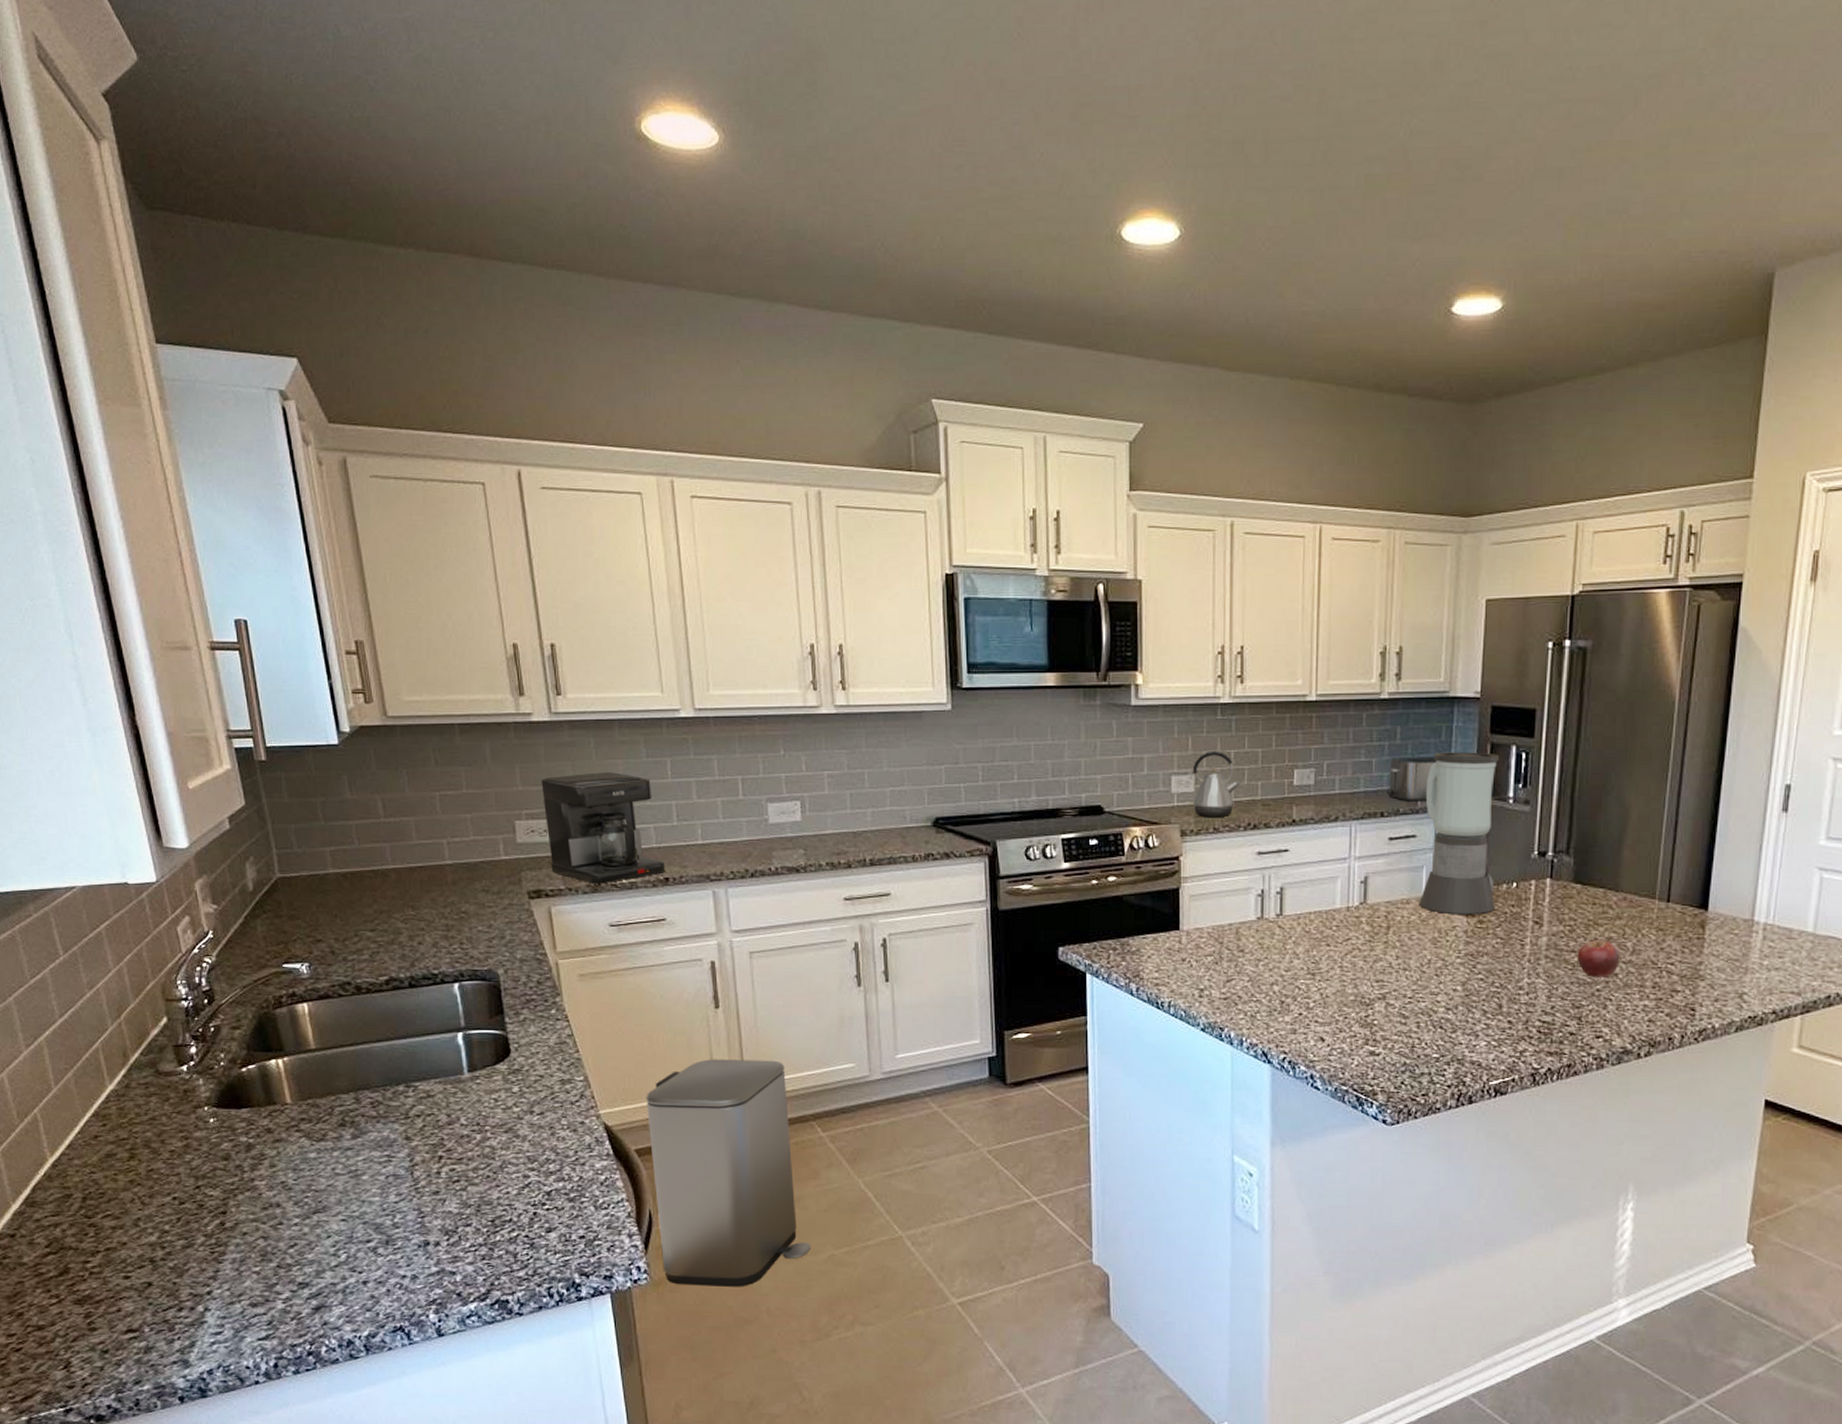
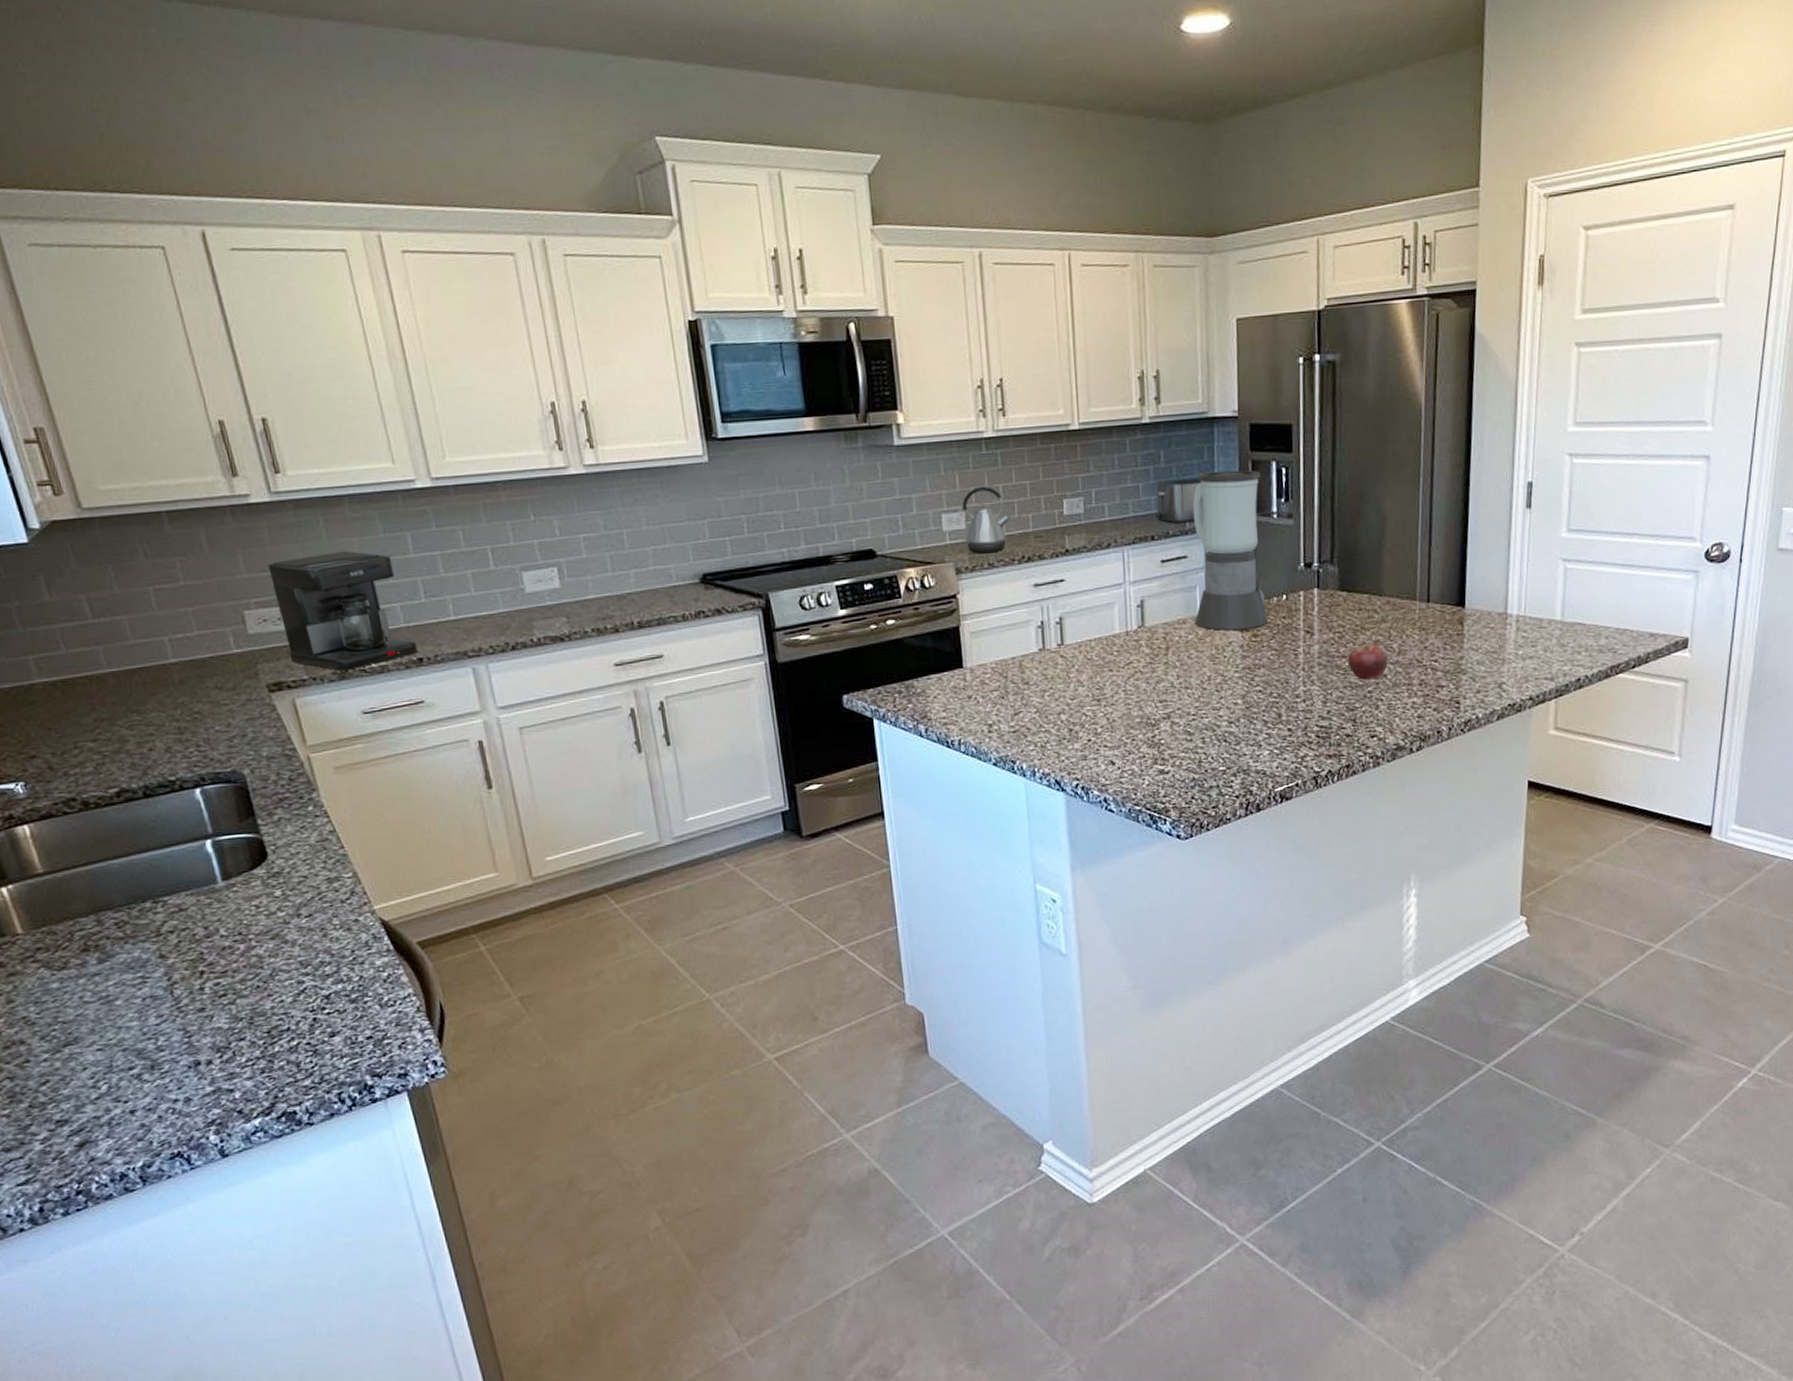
pedal bin: present [646,1059,812,1287] -> none [422,836,617,1075]

